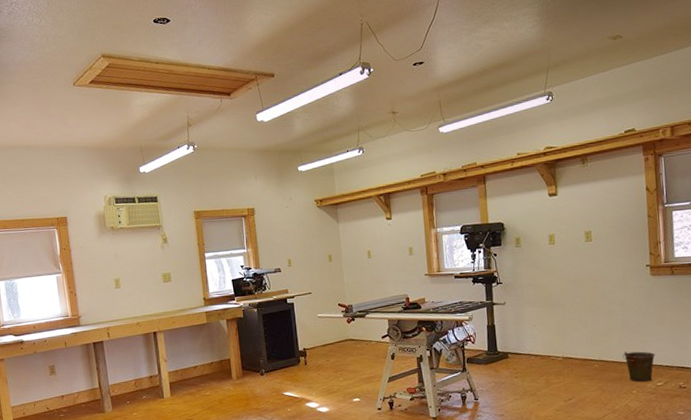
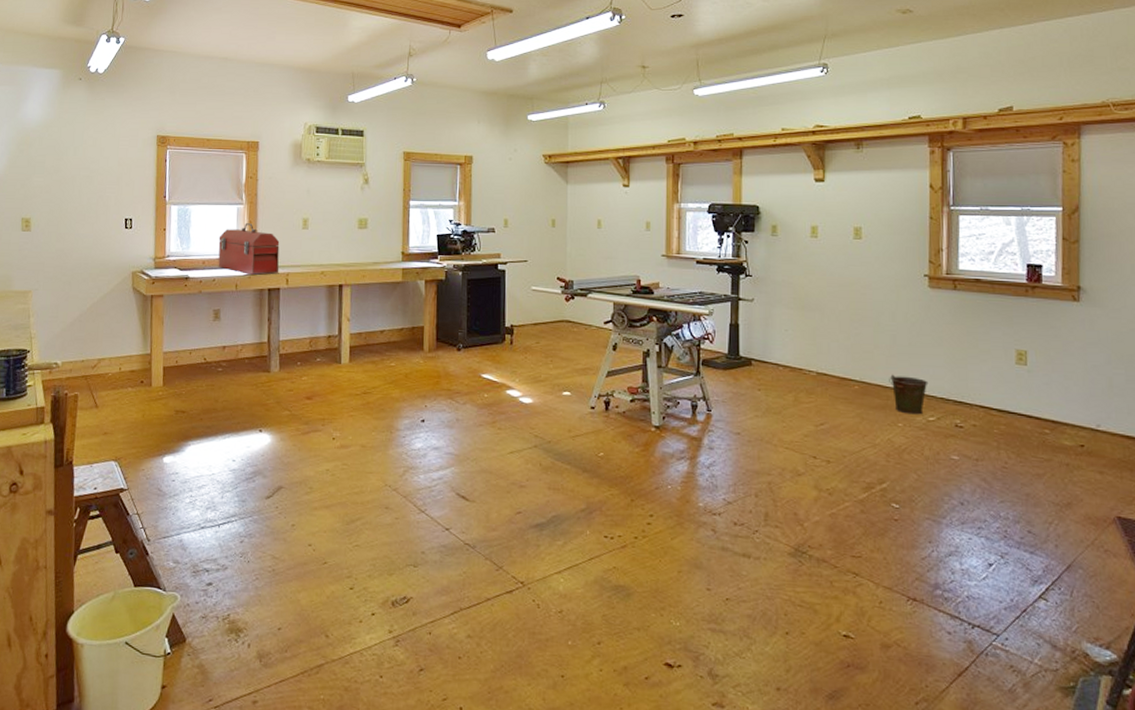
toolbox: none [44,289,101,333] -> present [218,223,280,275]

